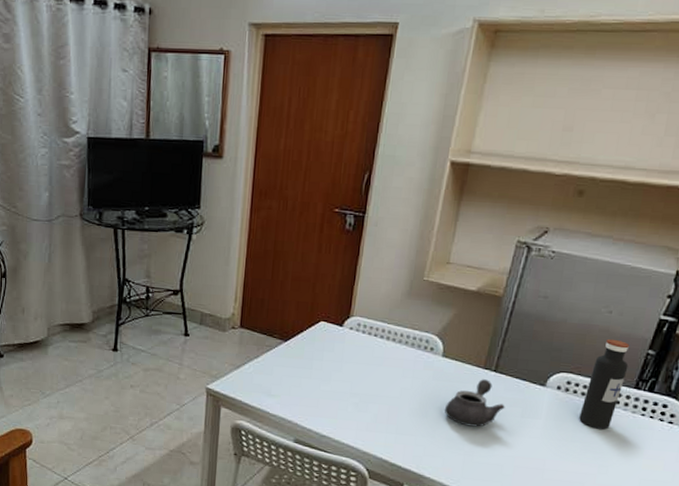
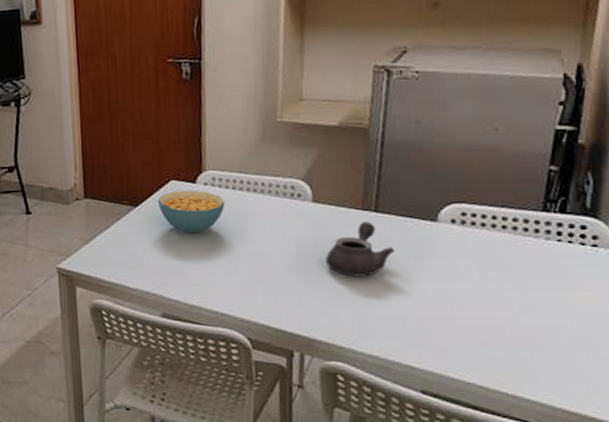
cereal bowl: none [305,331,366,372] -> present [157,190,225,234]
water bottle: present [579,338,629,430] -> none [484,158,530,263]

